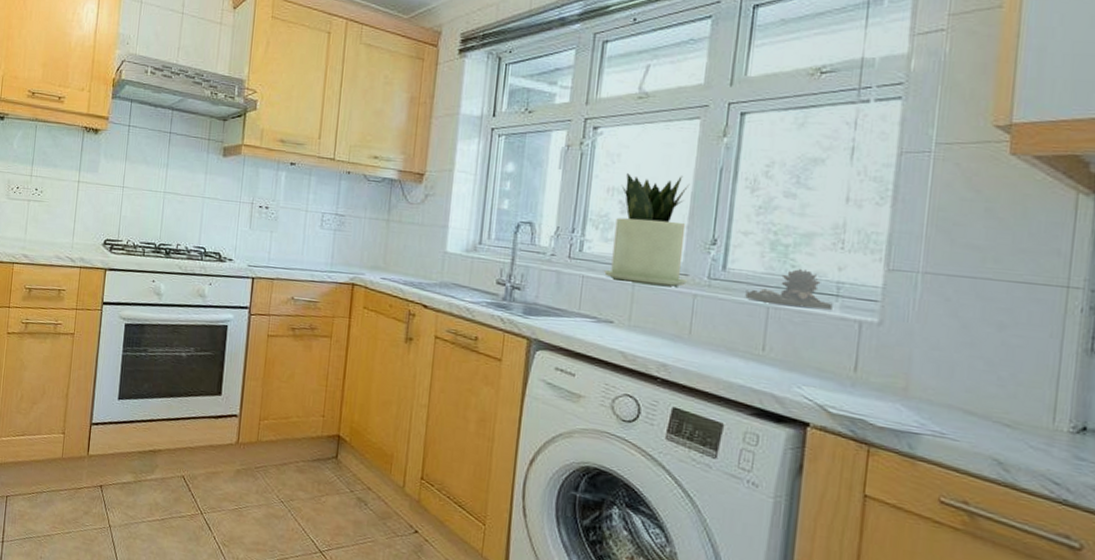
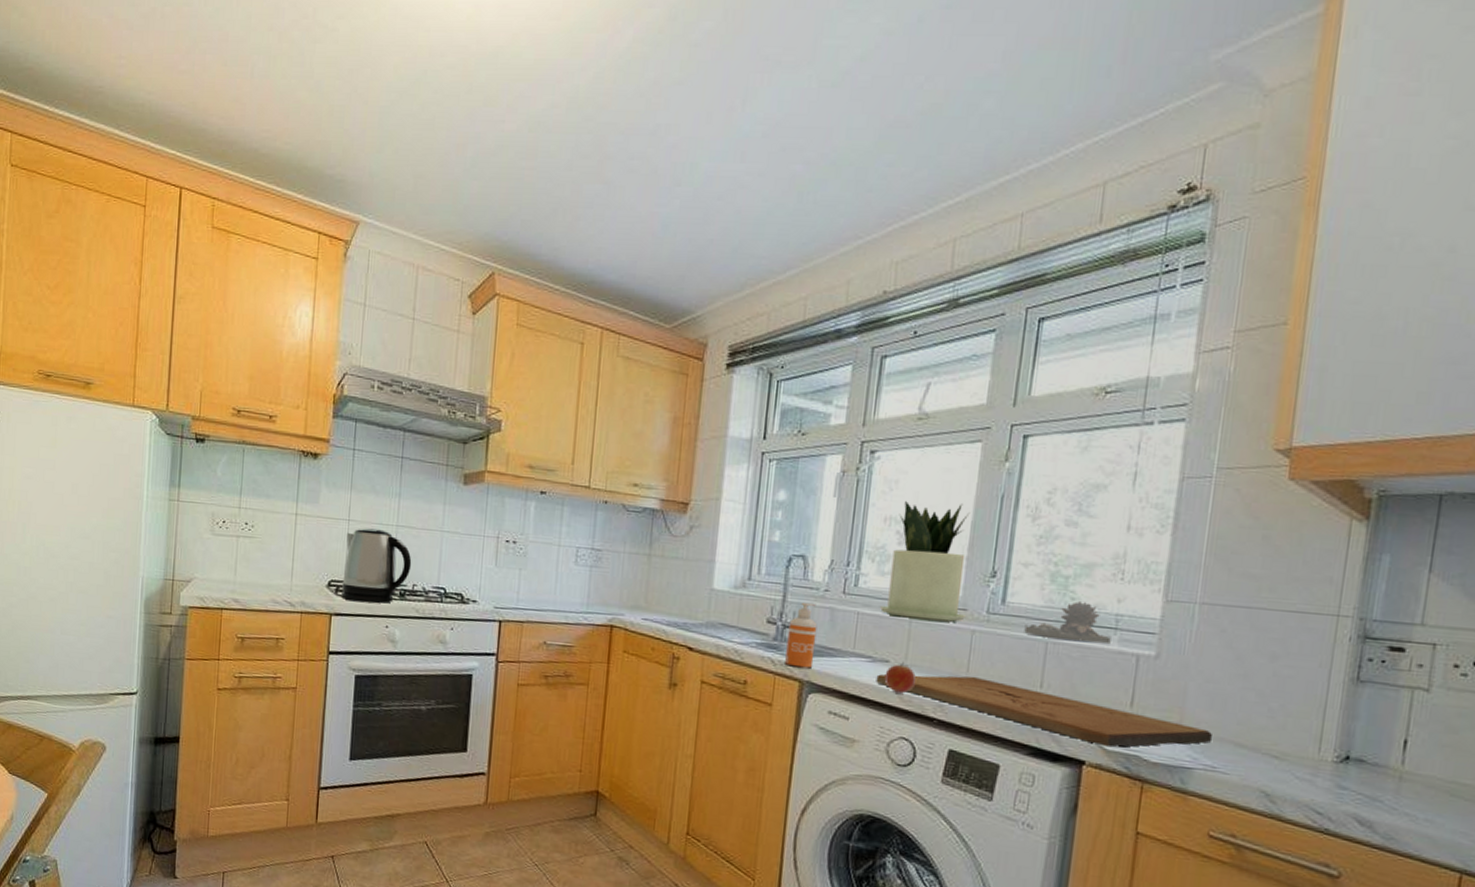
kettle: none [115,194,177,261] -> present [341,528,412,603]
soap dispenser: none [513,265,544,329] -> present [785,602,818,670]
cutting board: none [600,334,940,411] -> present [876,674,1212,748]
fruit: none [608,322,640,353] -> present [884,661,917,694]

